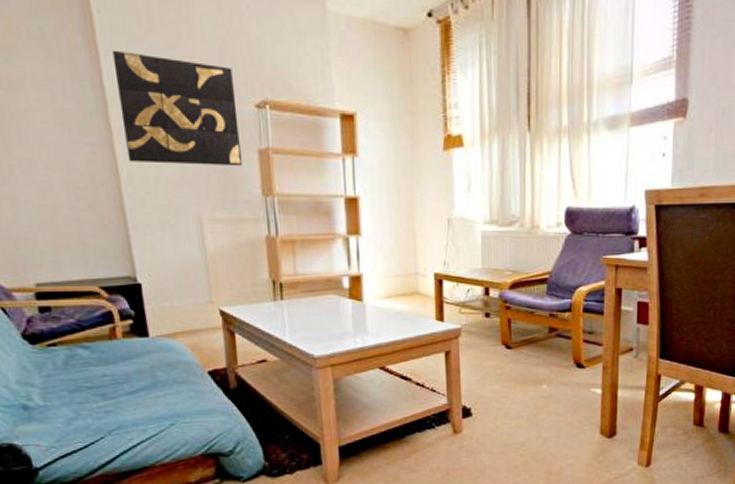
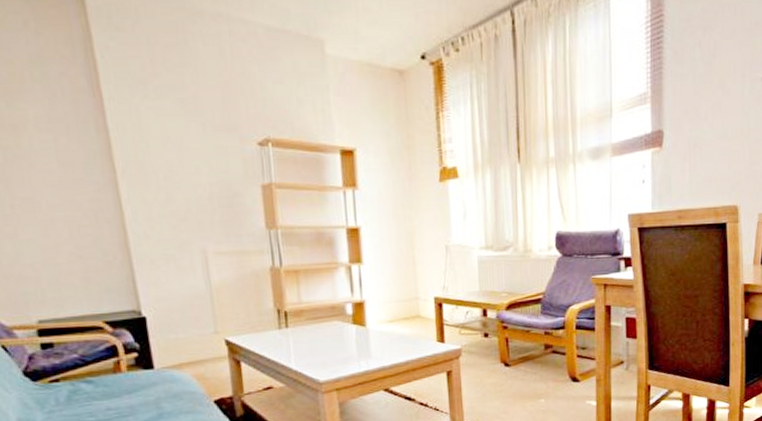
wall art: present [112,50,242,167] -> none [116,93,246,202]

